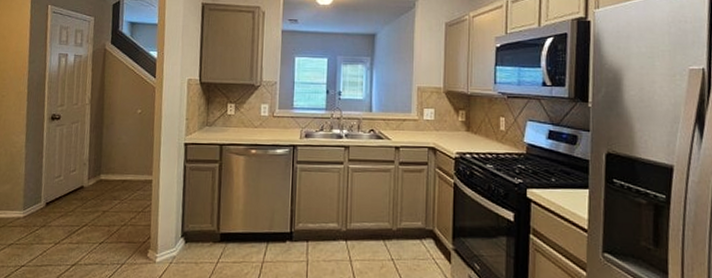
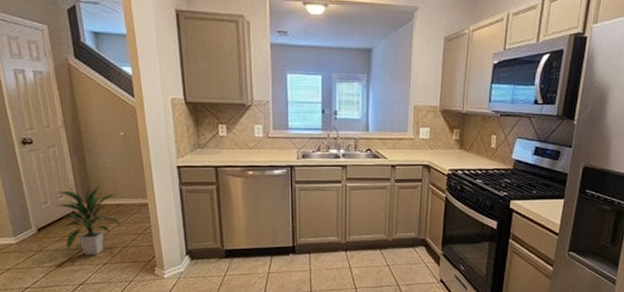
indoor plant: none [69,160,126,233] -> present [57,185,122,255]

